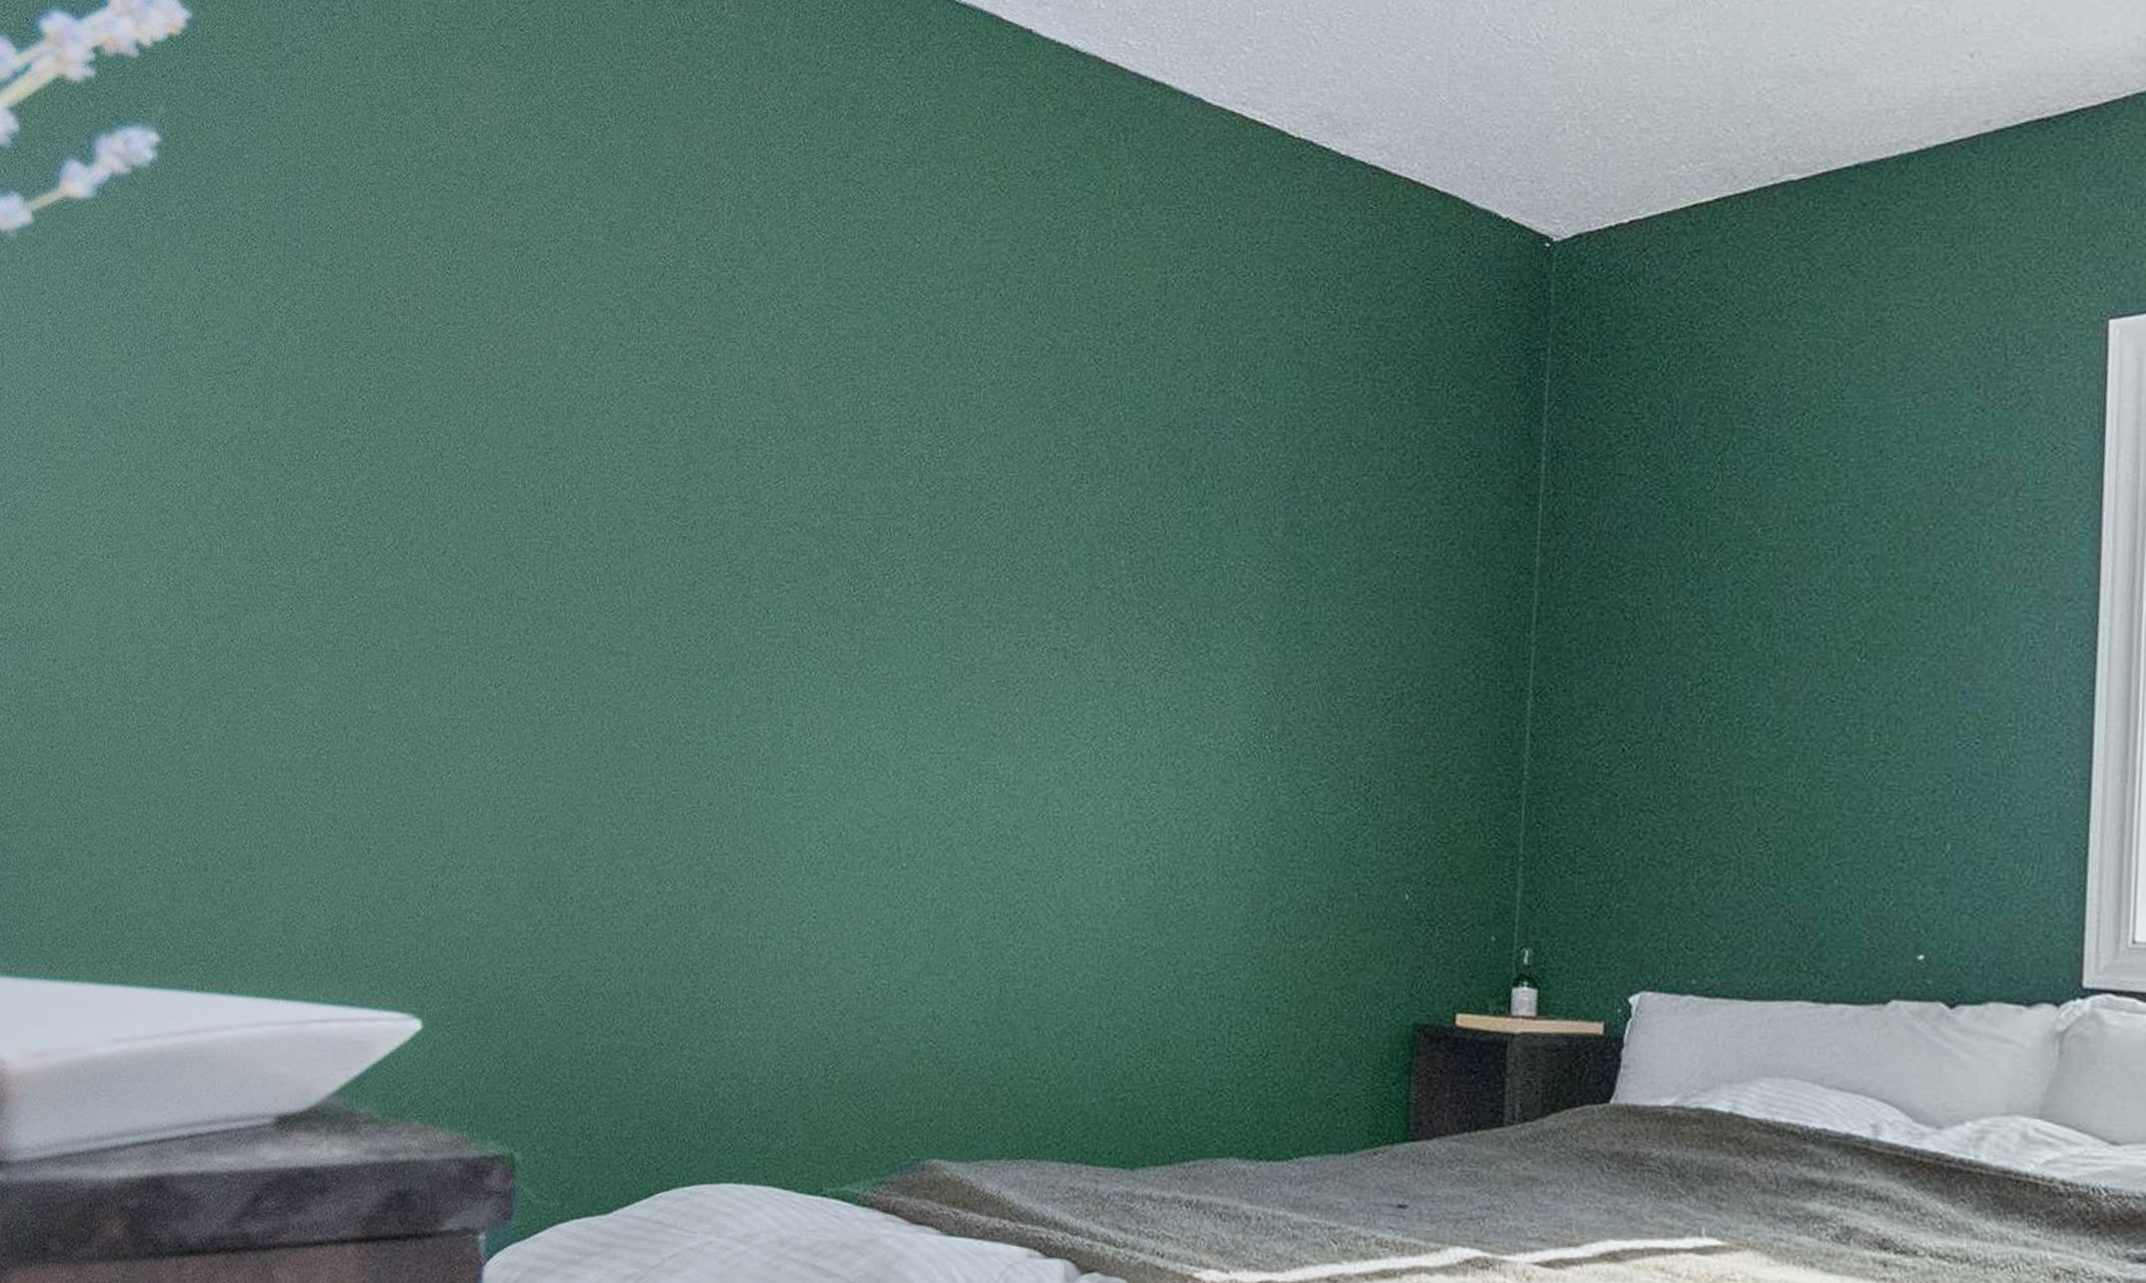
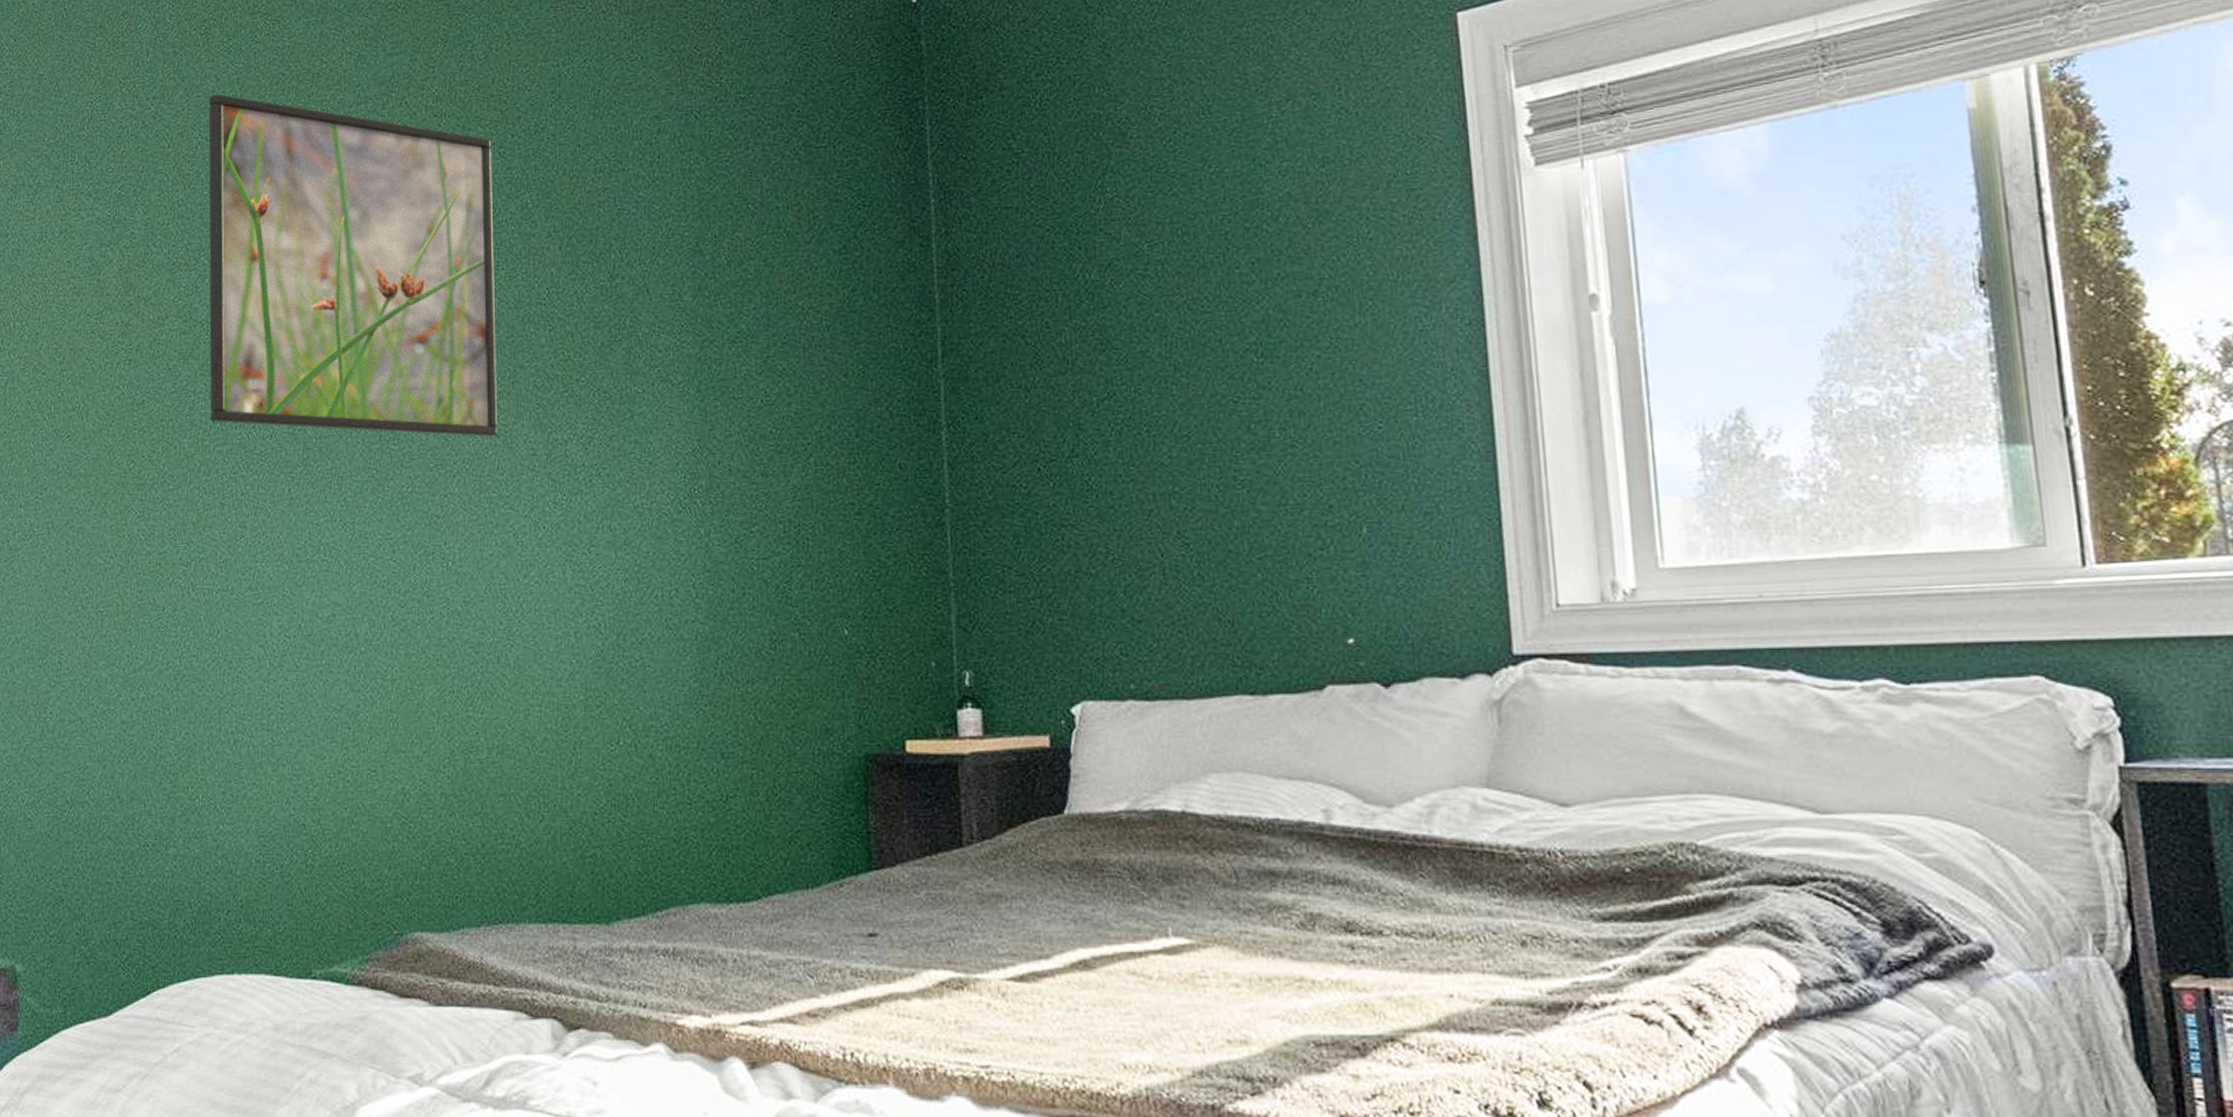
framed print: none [764,263,1087,657] -> present [208,94,498,437]

